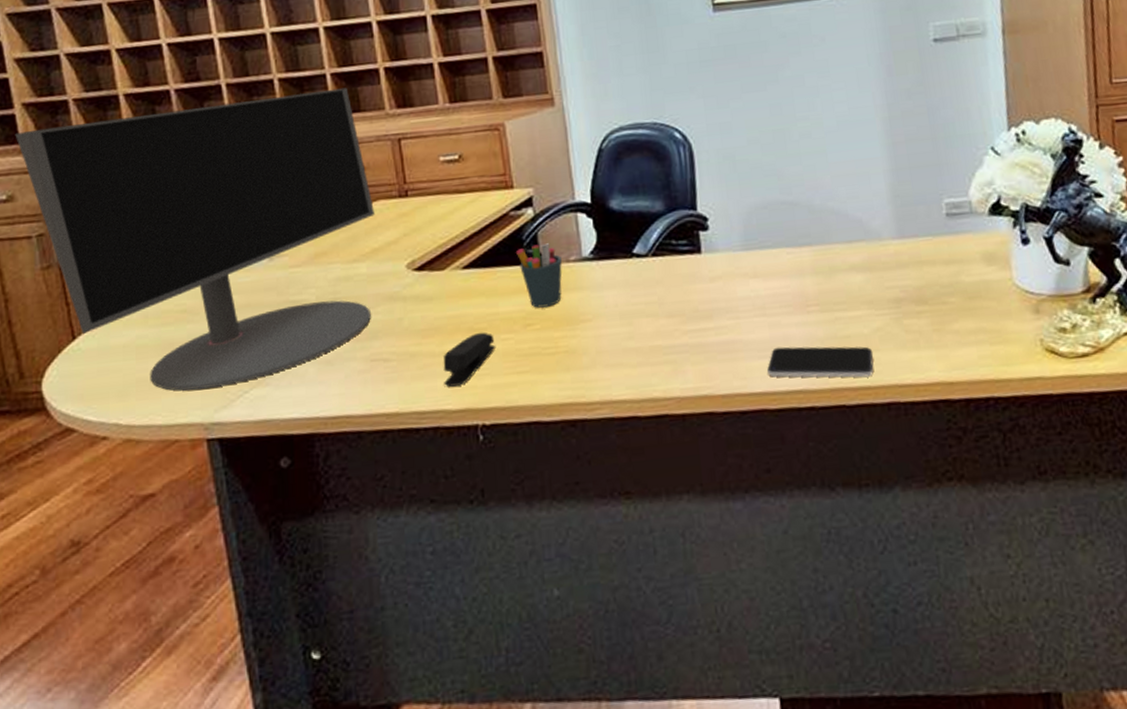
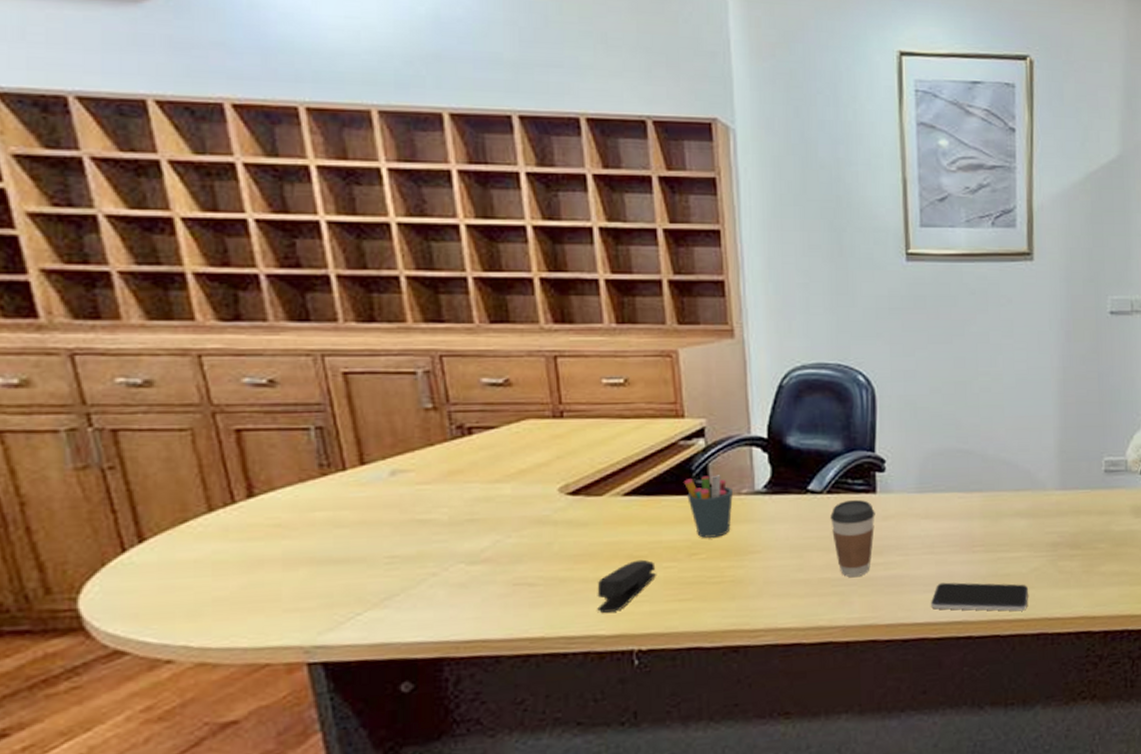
computer monitor: present [15,87,375,391] -> none [30,294,524,612]
coffee cup: none [657,261,703,344] -> present [830,499,875,577]

